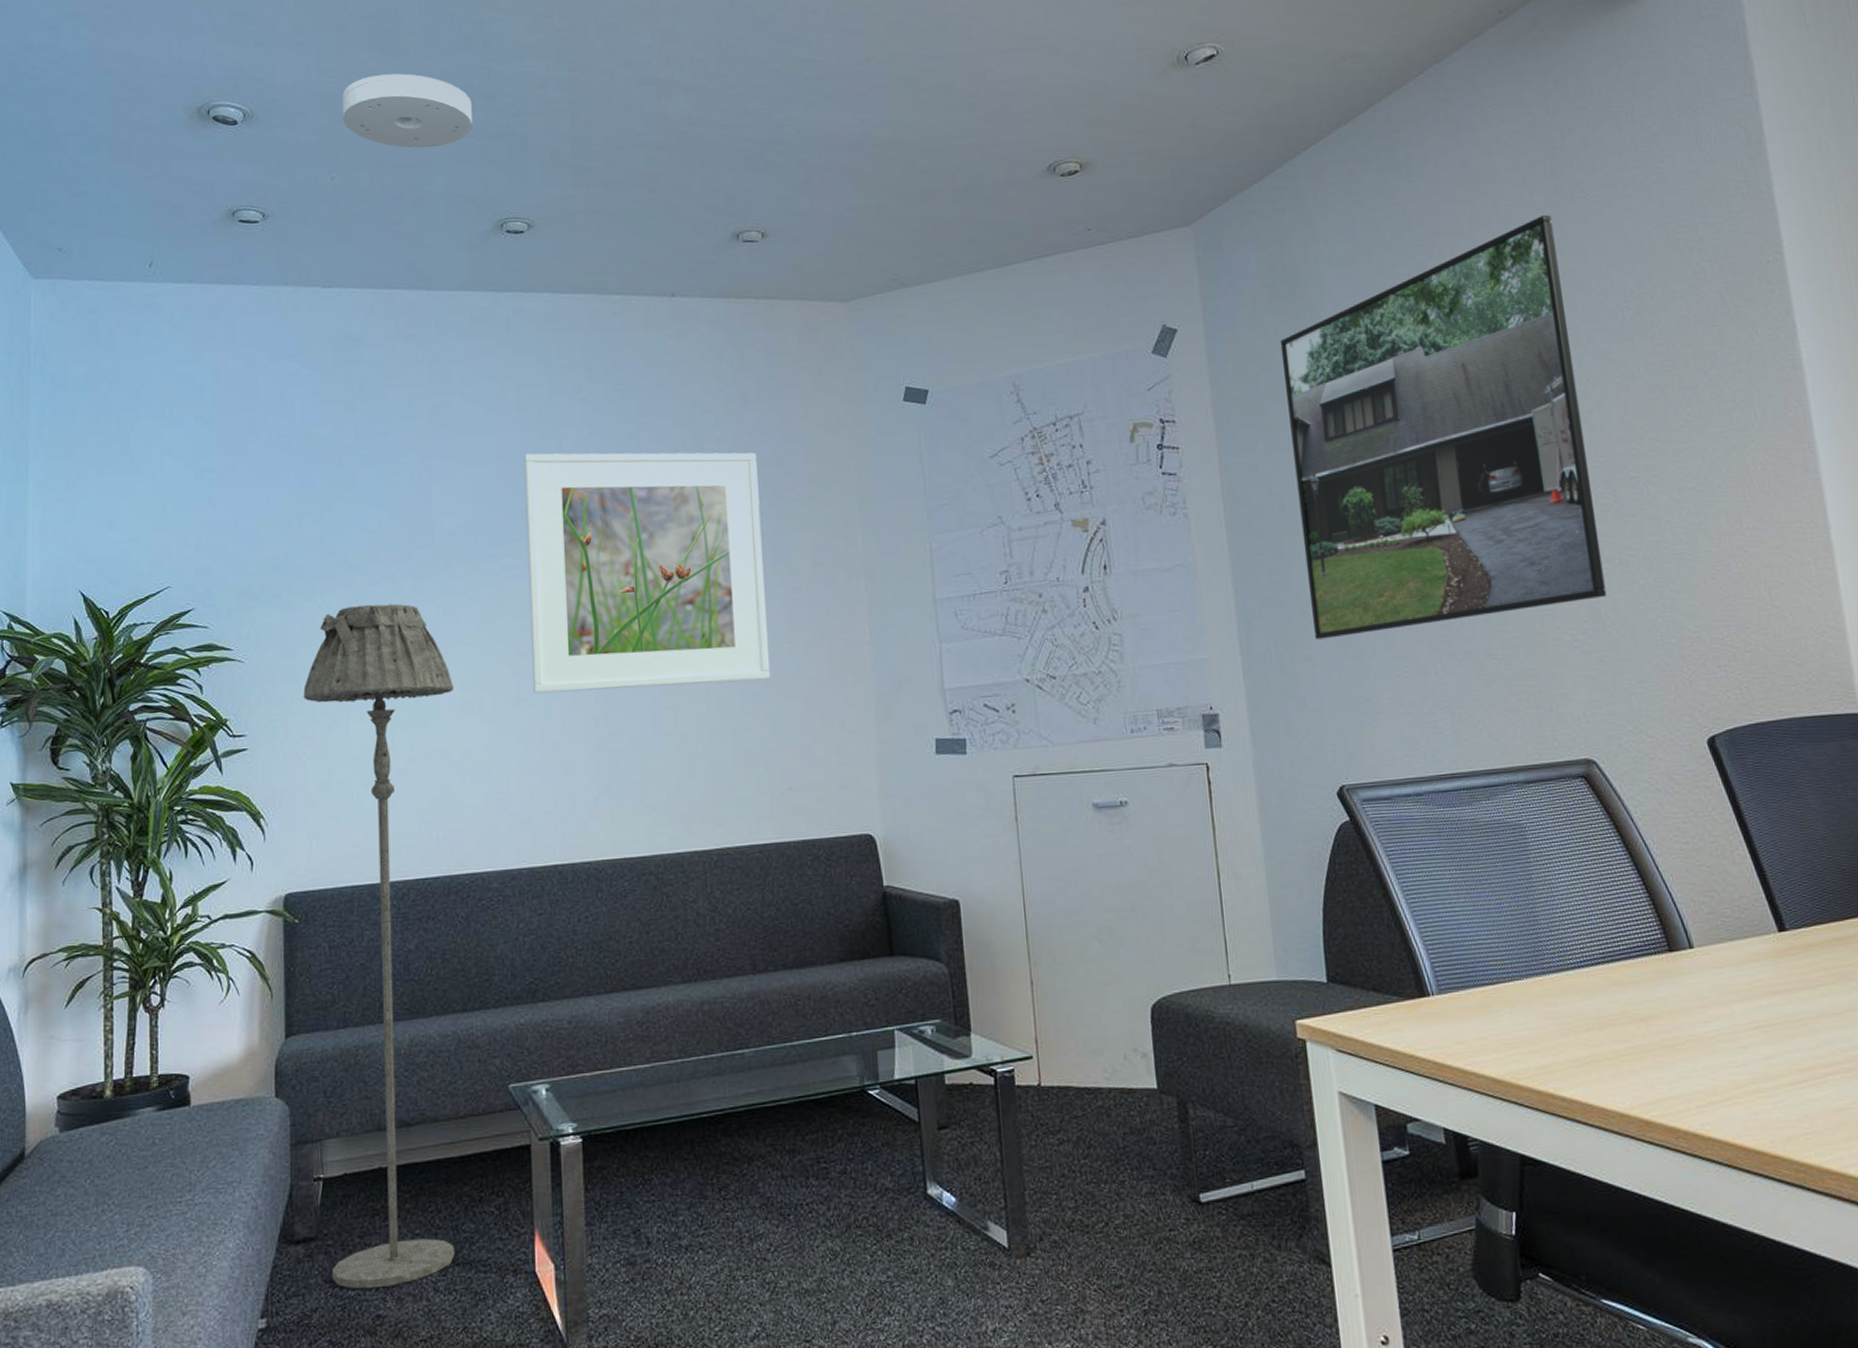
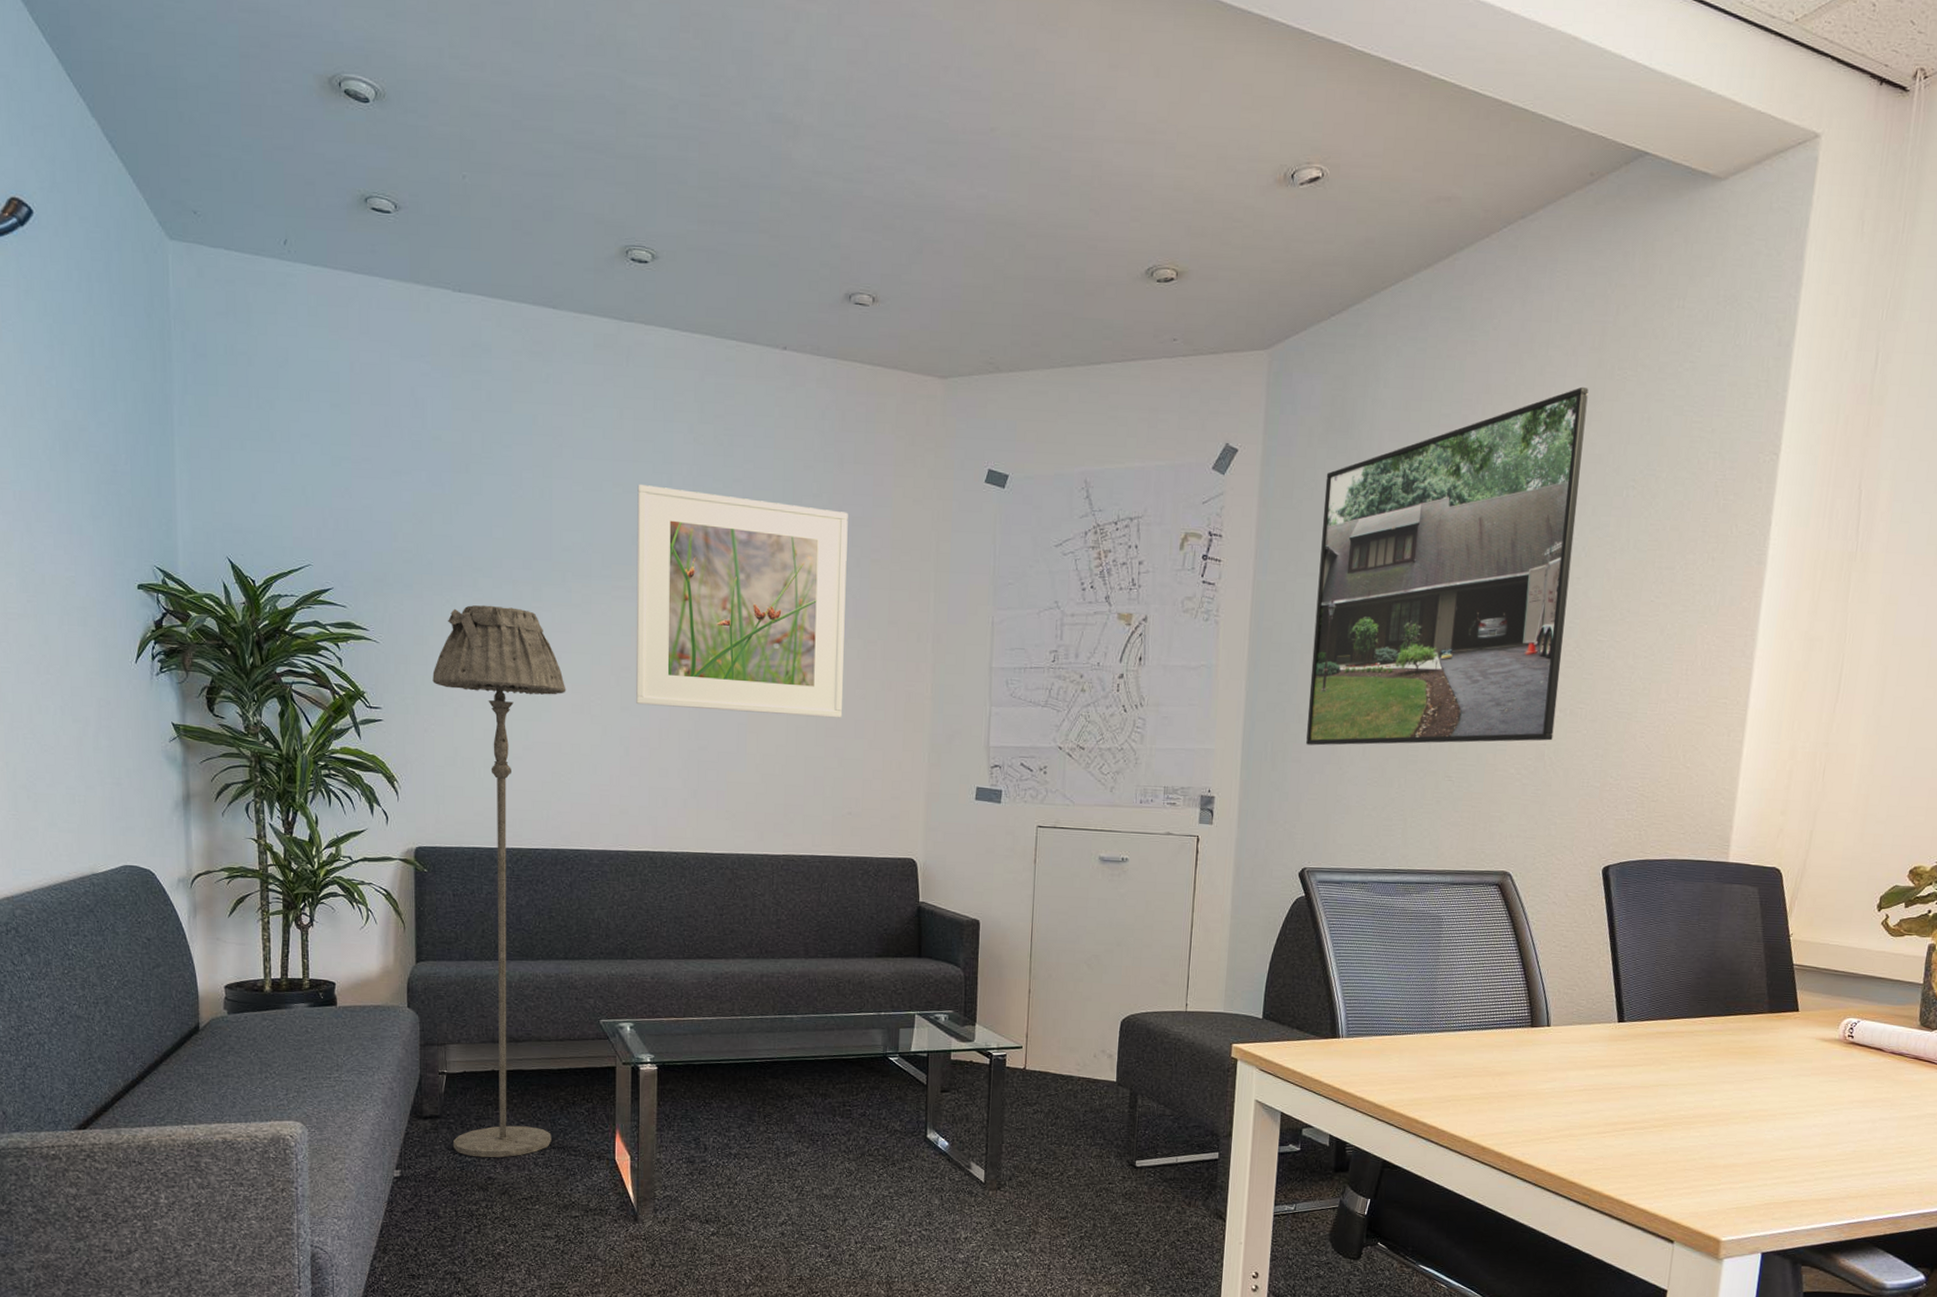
smoke detector: present [342,73,472,148] -> none [474,69,603,159]

